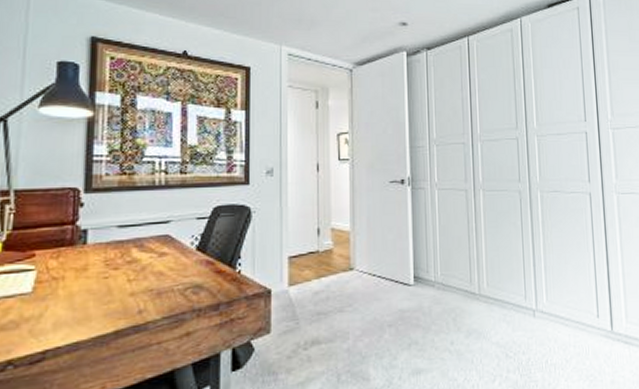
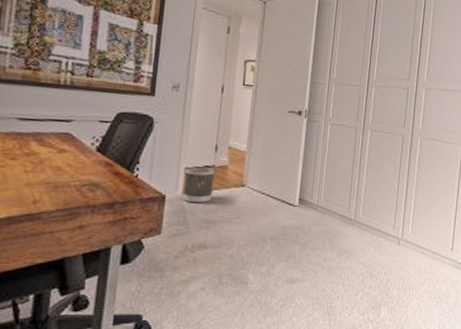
wastebasket: none [289,253,319,295] -> present [183,166,215,204]

